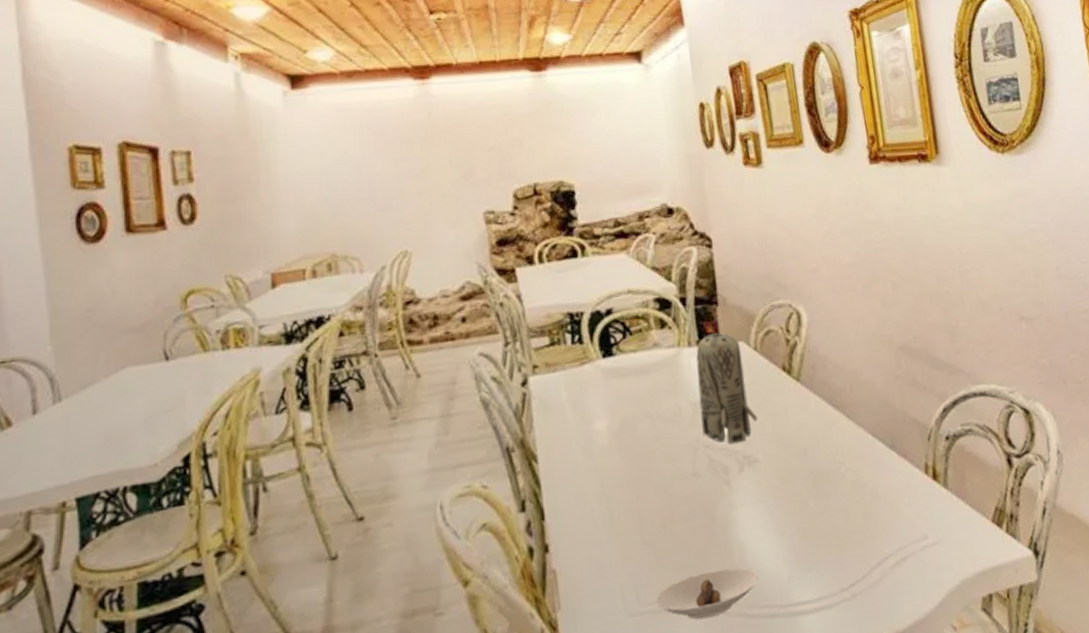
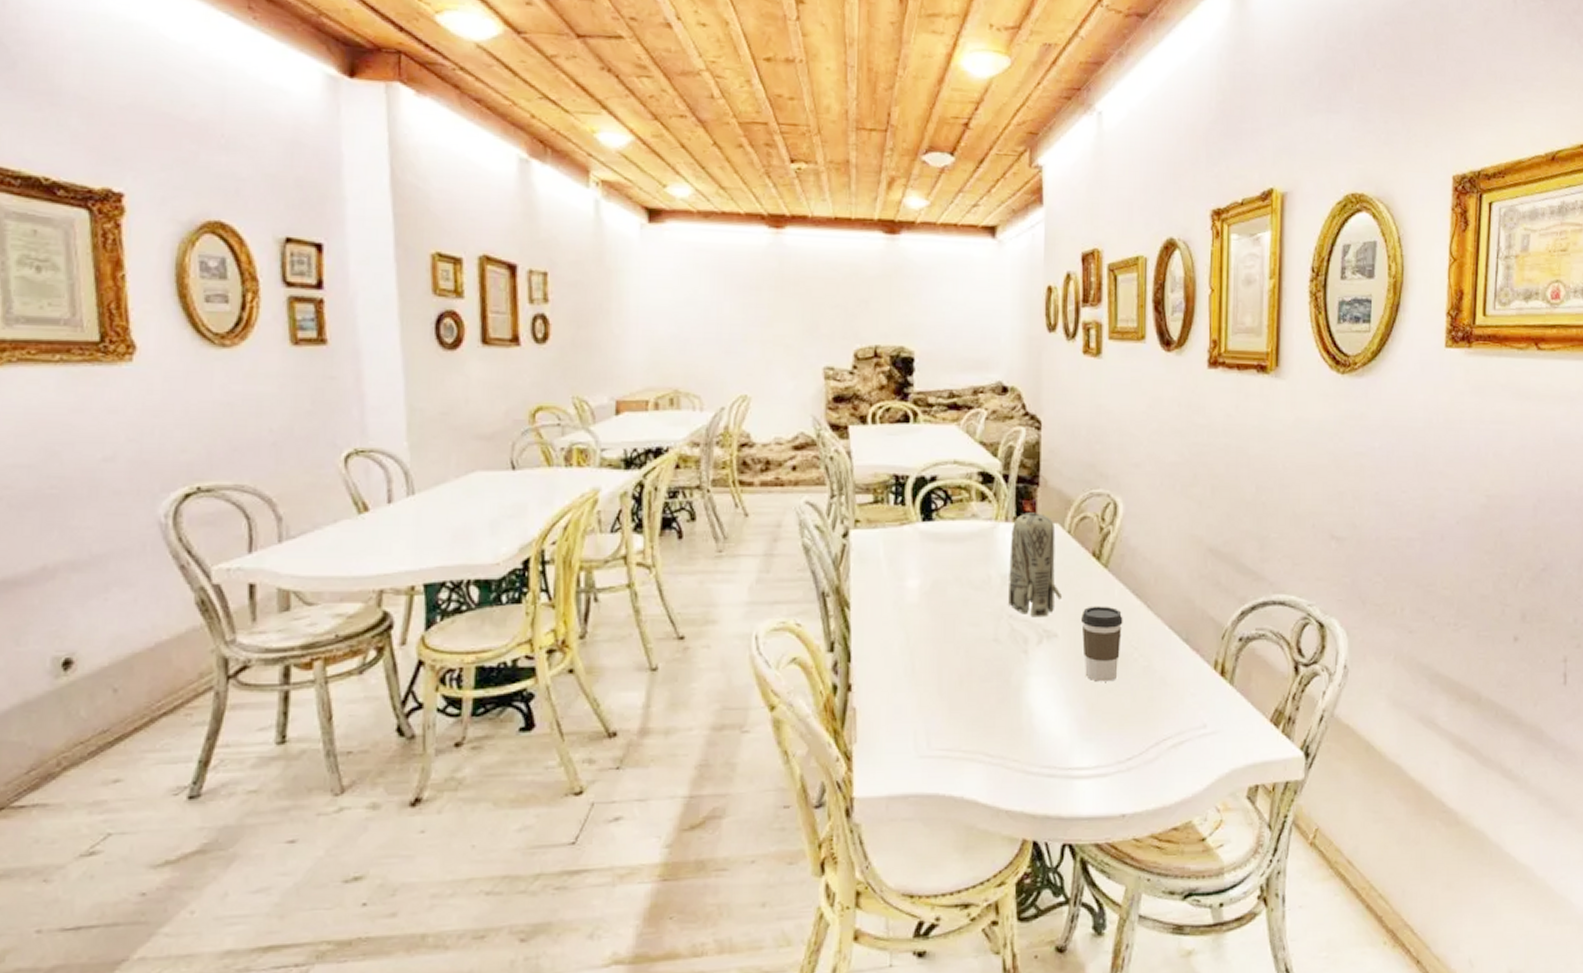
saucer: present [654,567,759,620] -> none [943,728,1042,770]
coffee cup: none [780,421,827,505] -> present [1081,606,1123,682]

